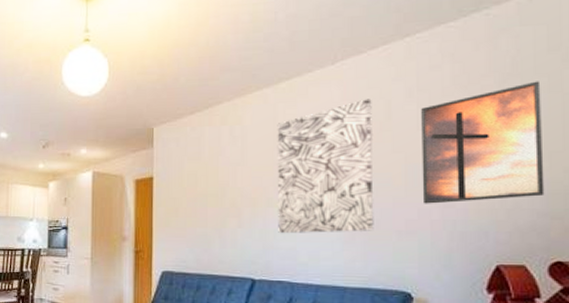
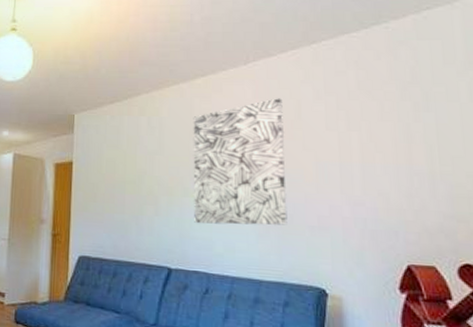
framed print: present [421,81,545,204] -> none [329,90,450,202]

